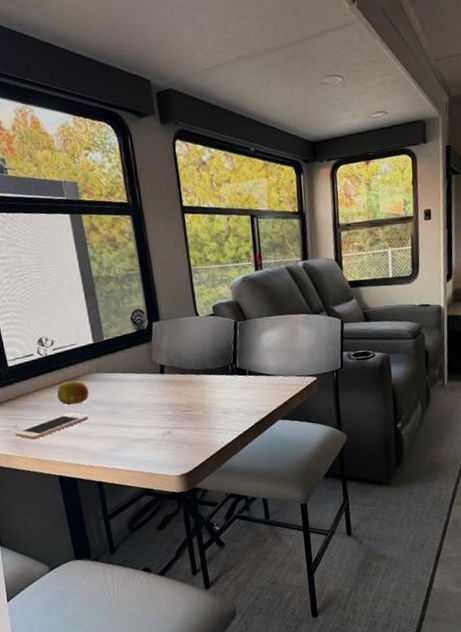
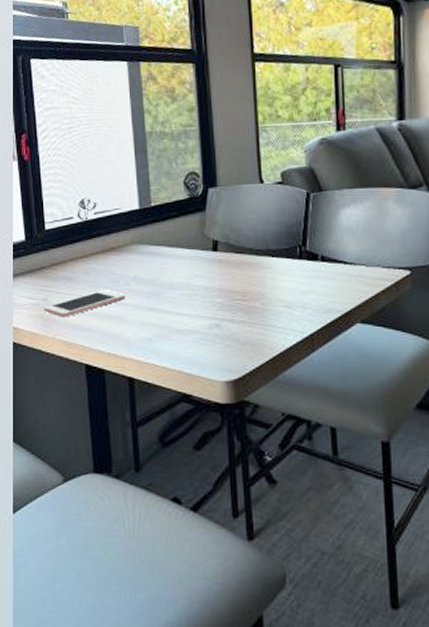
fruit: present [56,380,89,406] -> none [93,251,129,281]

